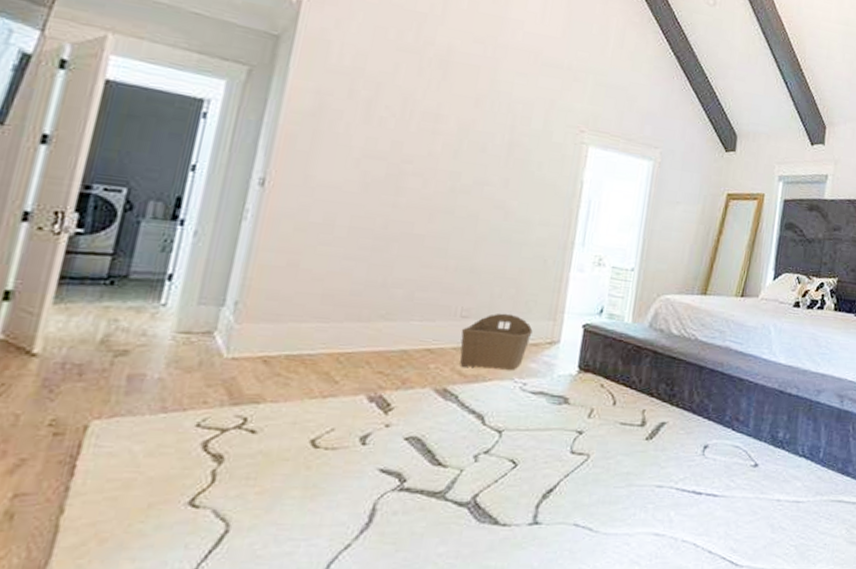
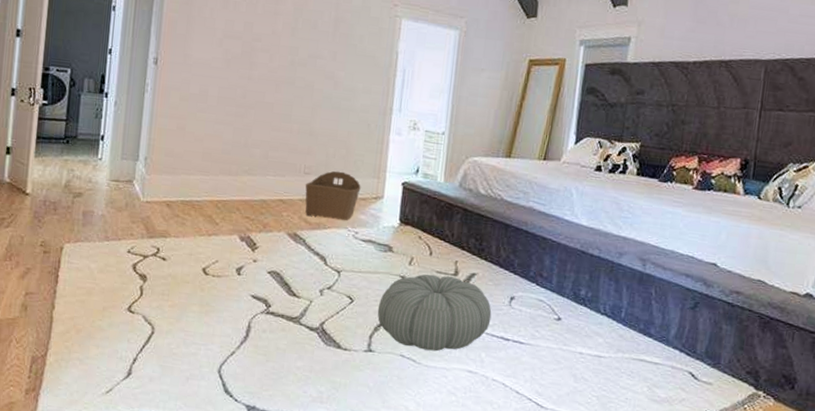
pouf: none [547,426,683,516] -> present [377,274,492,352]

